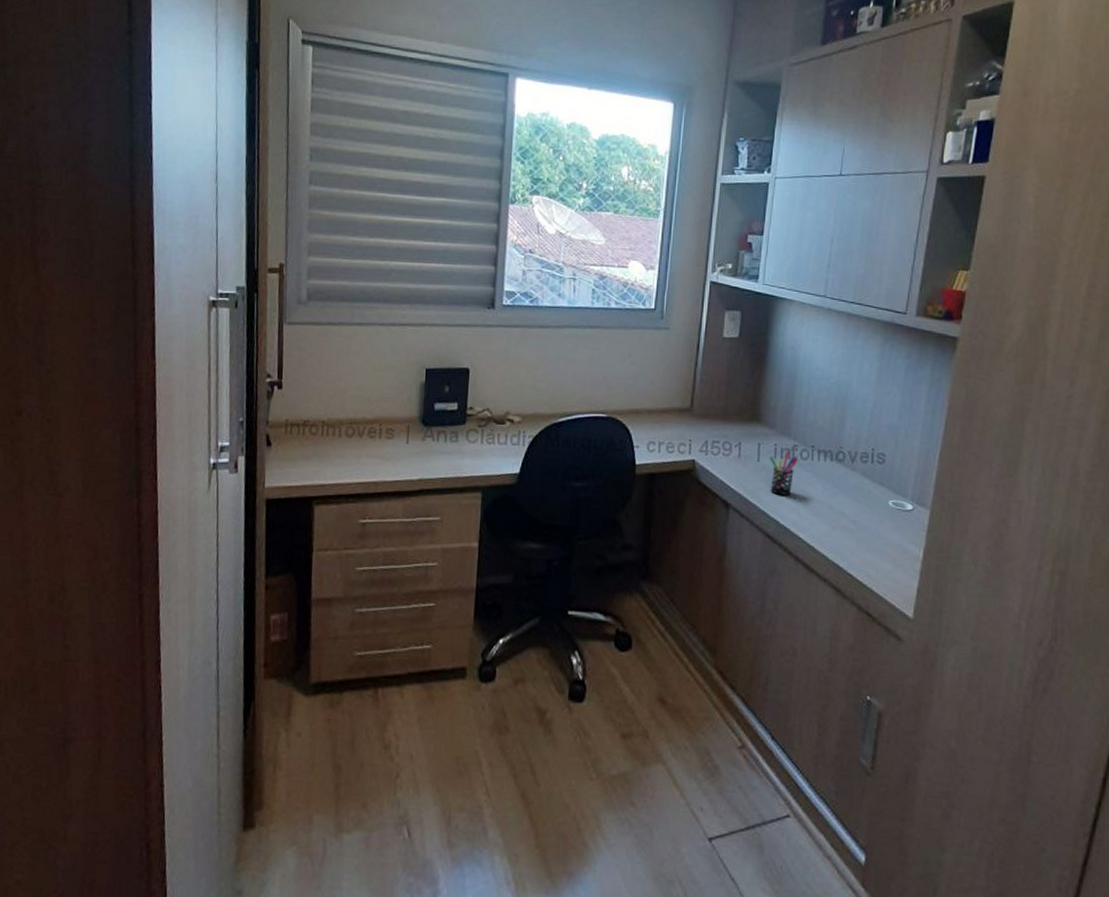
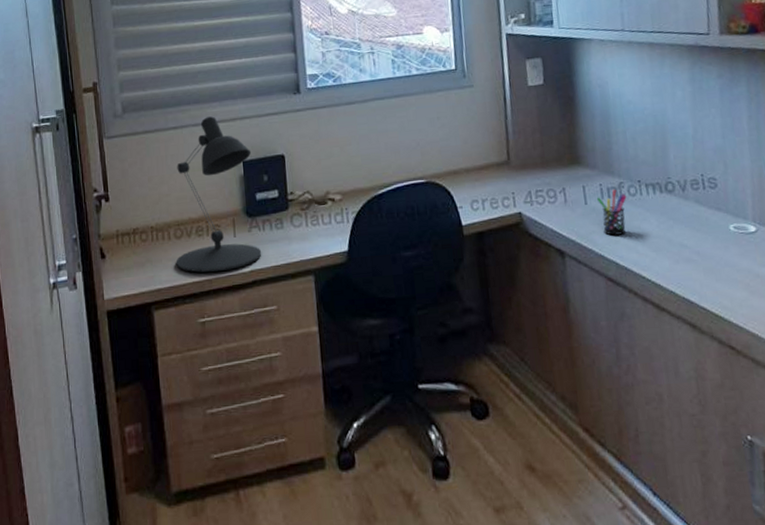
desk lamp: none [343,318,436,476] -> present [175,116,262,273]

